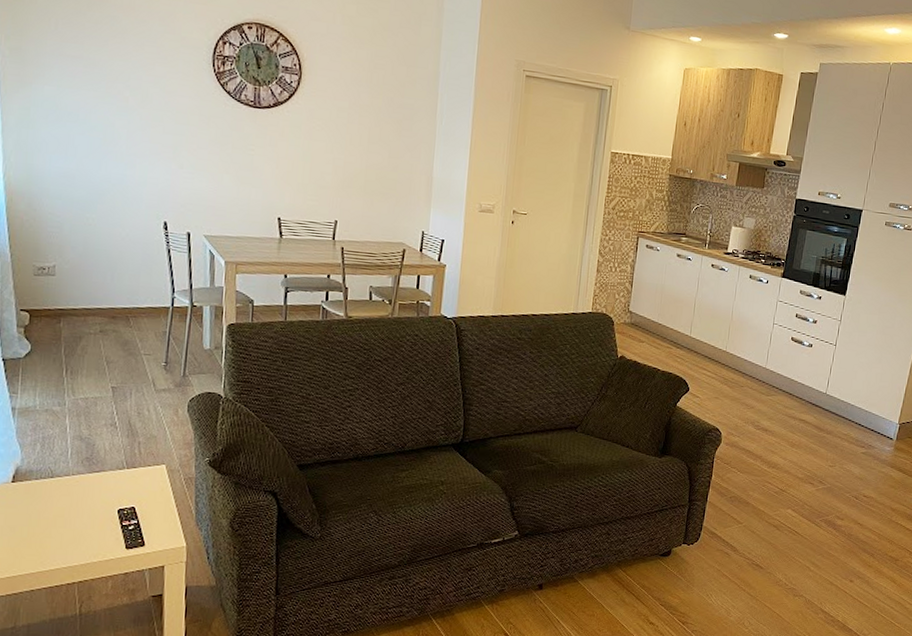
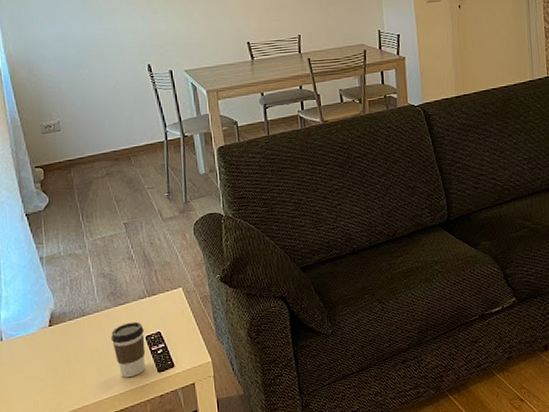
coffee cup: none [78,492,117,550] -> present [110,321,146,378]

